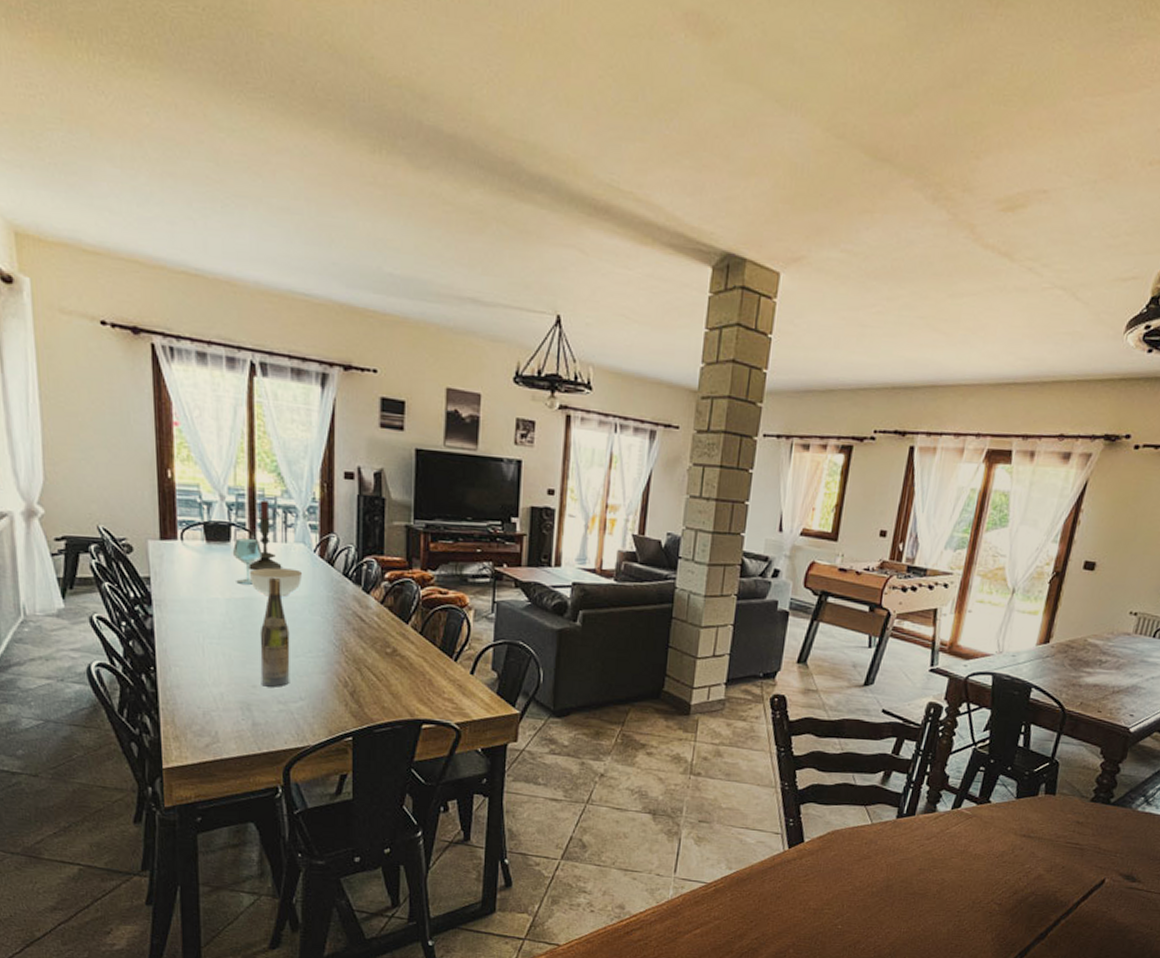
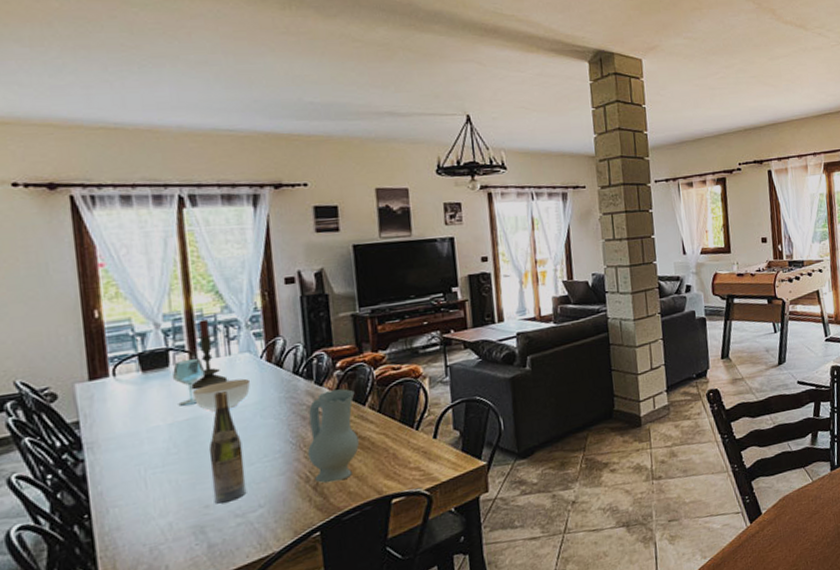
ceramic jug: none [349,601,400,694] -> present [308,388,359,484]

